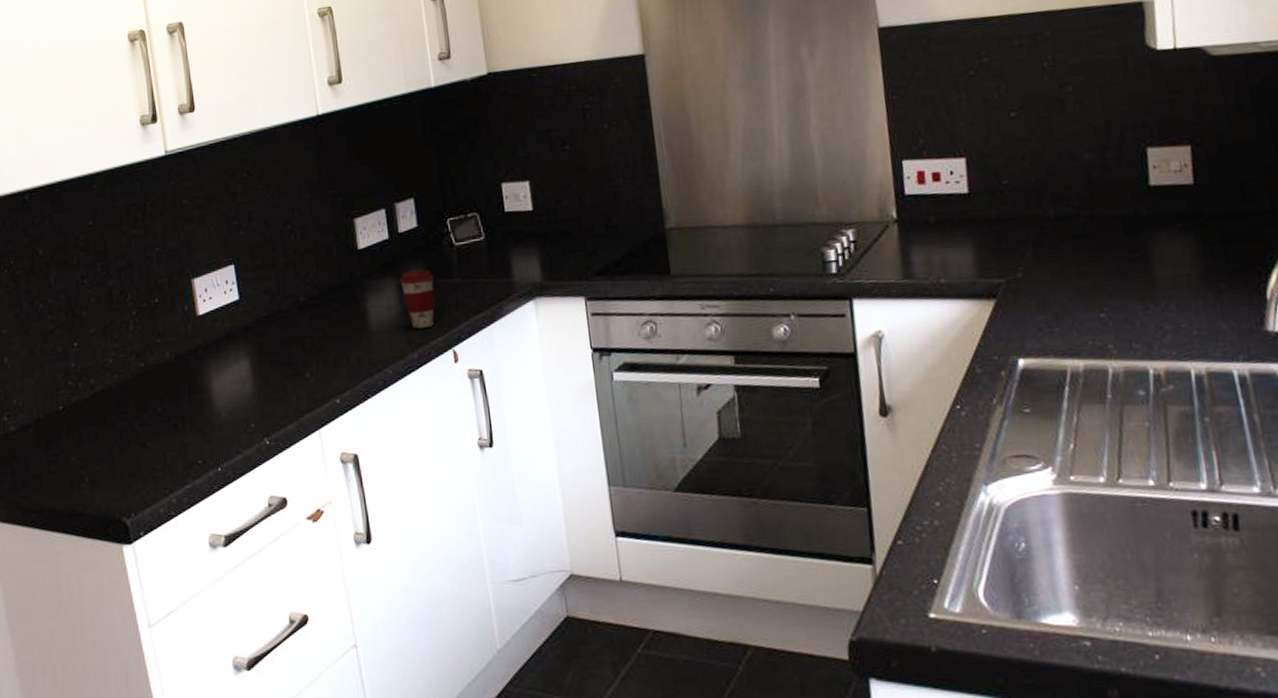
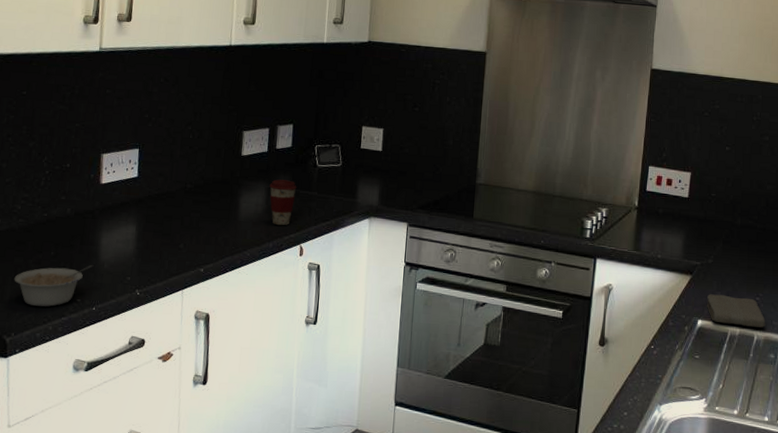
legume: none [121,415,210,477] -> present [14,264,94,307]
washcloth: none [1025,316,1123,359] -> present [707,294,766,328]

